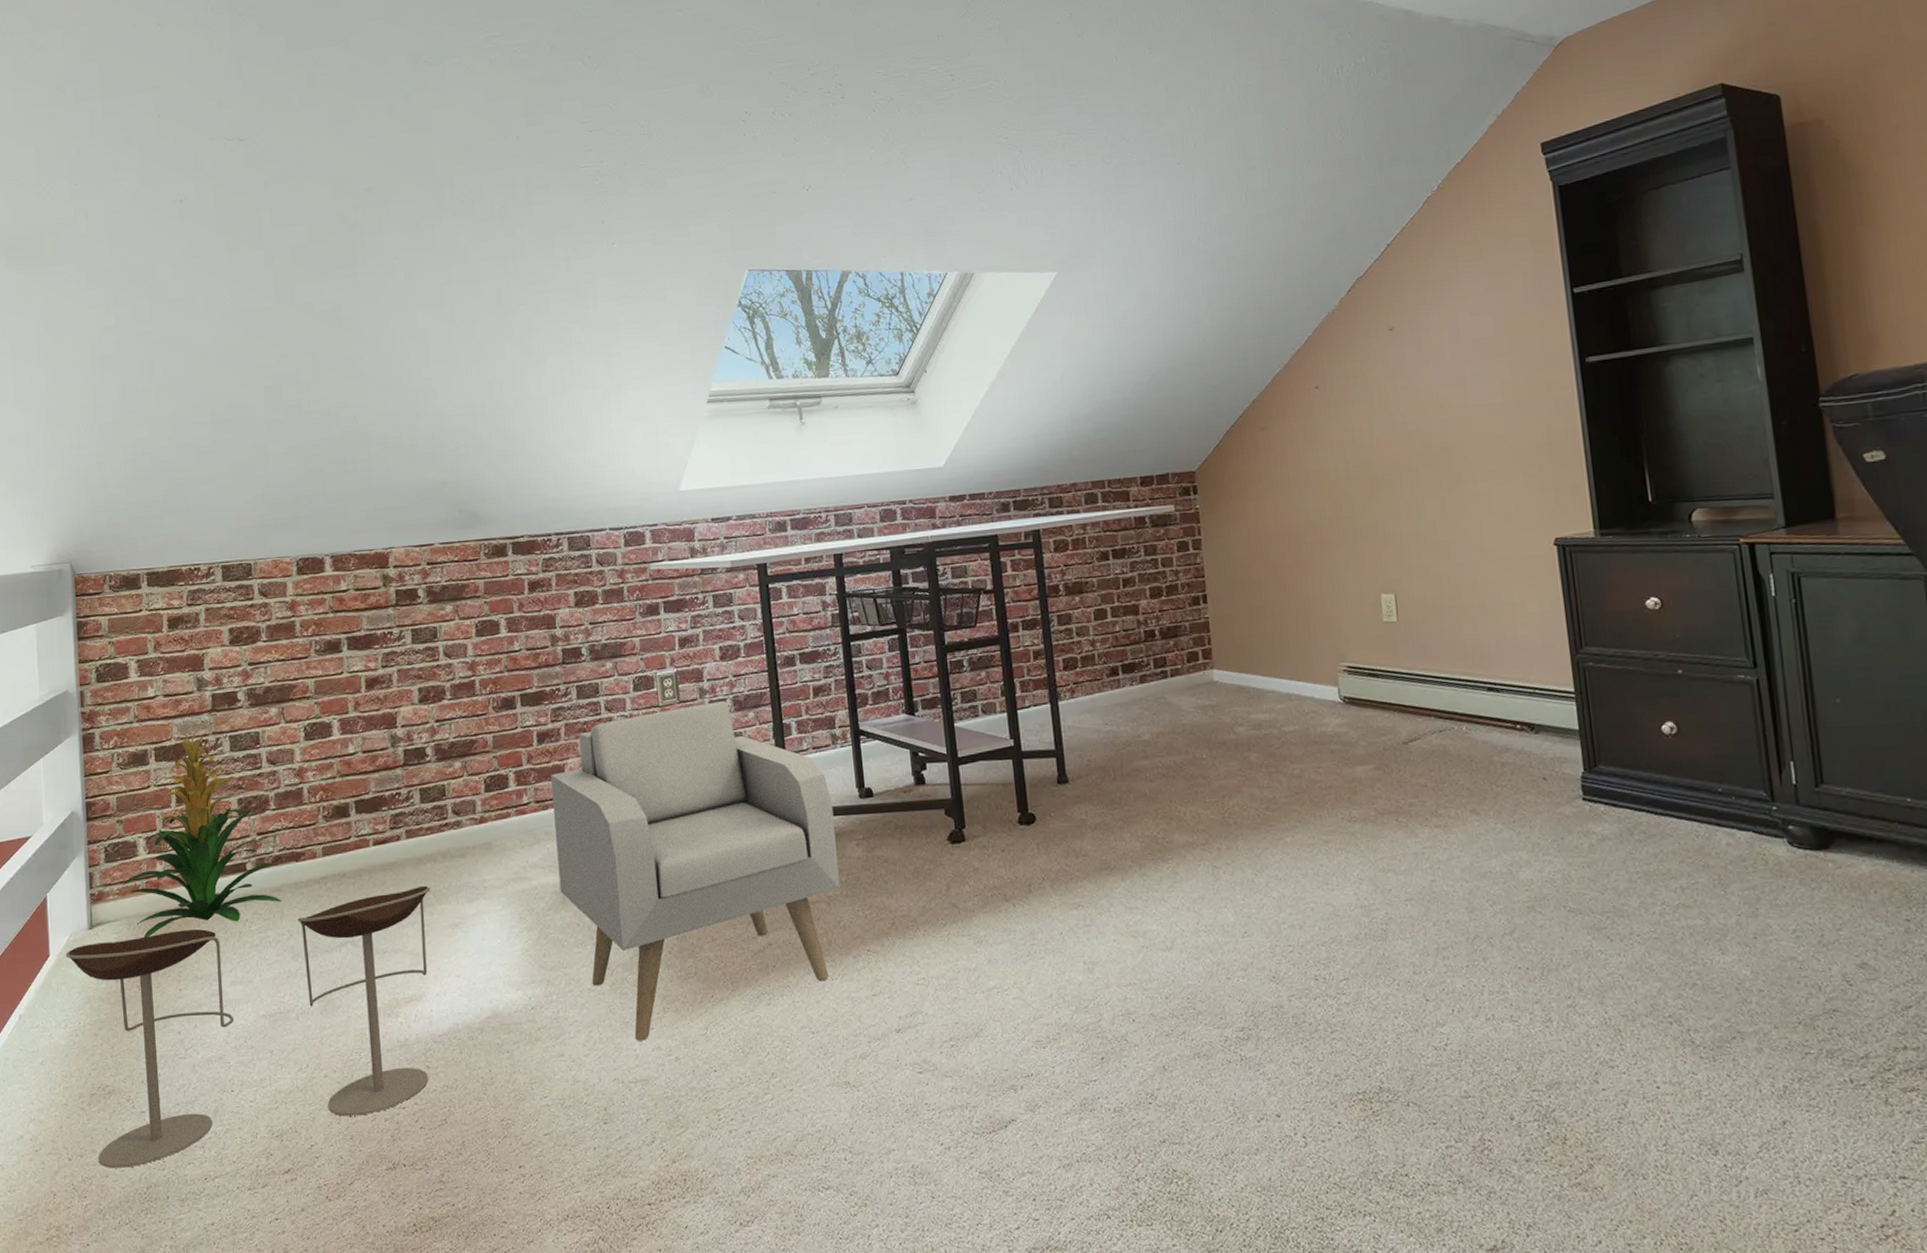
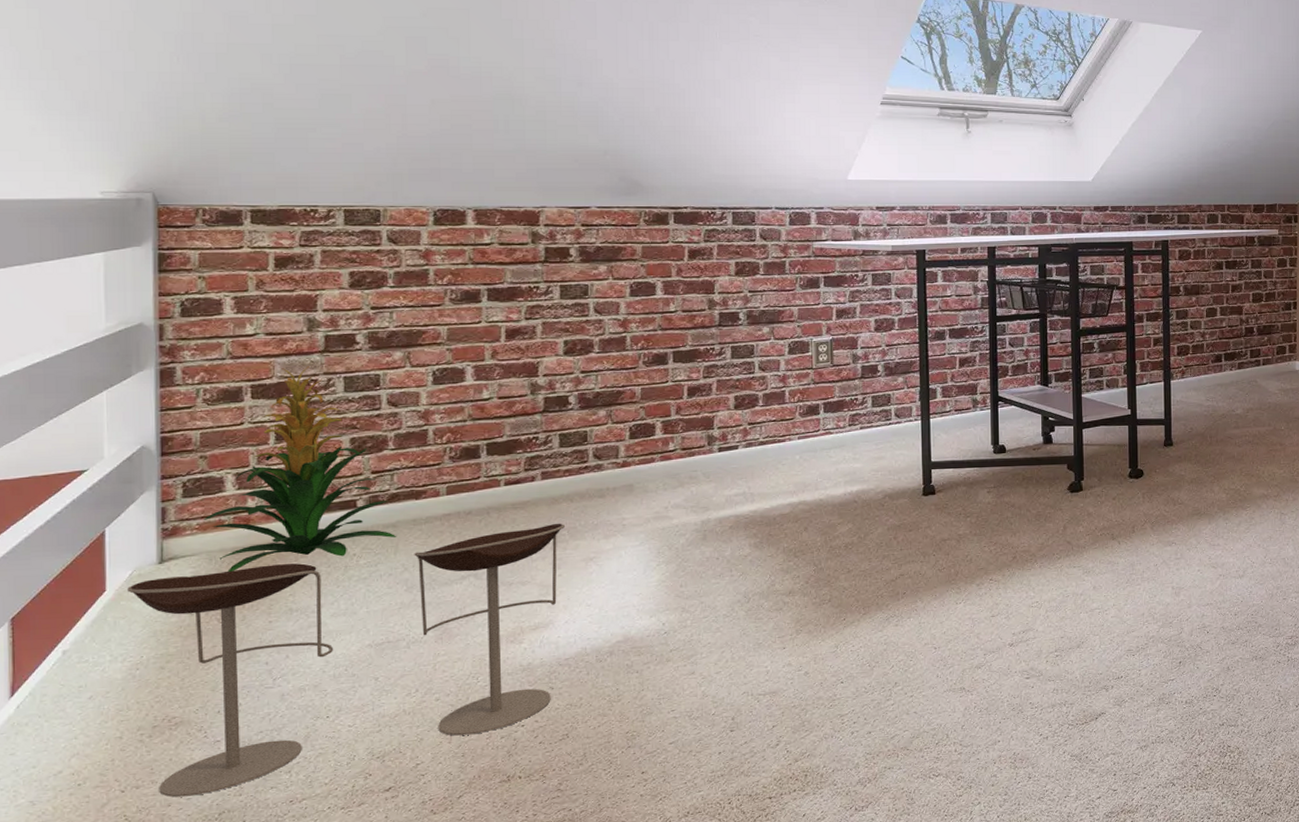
armchair: present [551,701,840,1041] -> none [700,367,970,659]

